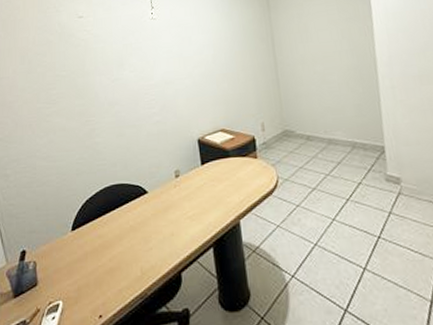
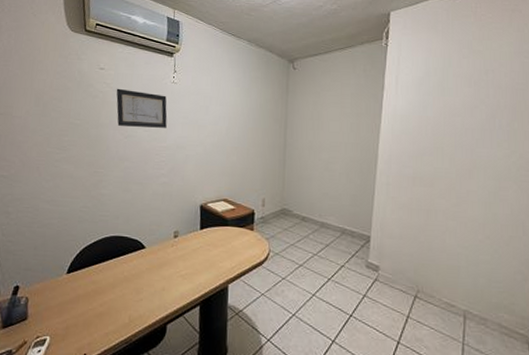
wall art: none [97,33,152,71] -> present [116,88,168,128]

